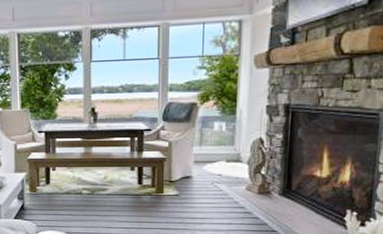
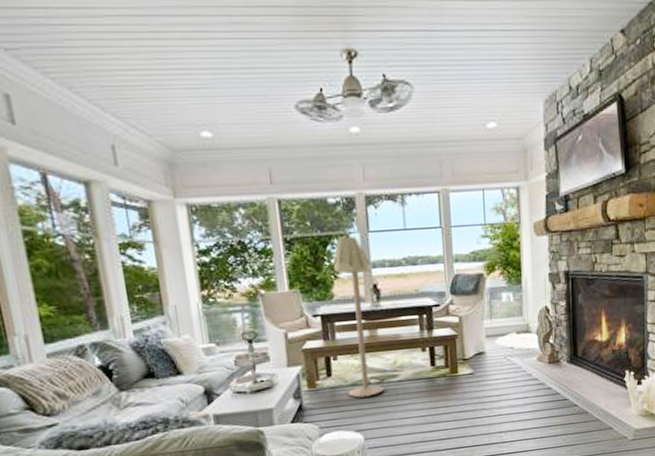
floor lamp: none [59,63,94,205] -> present [333,234,384,398]

